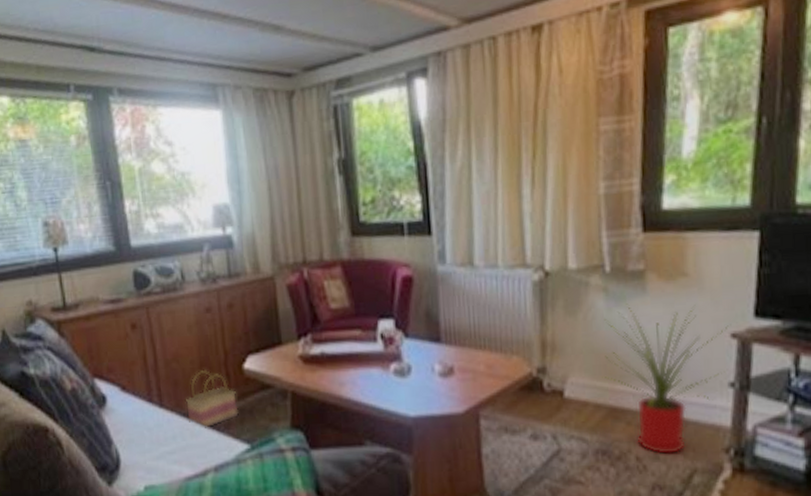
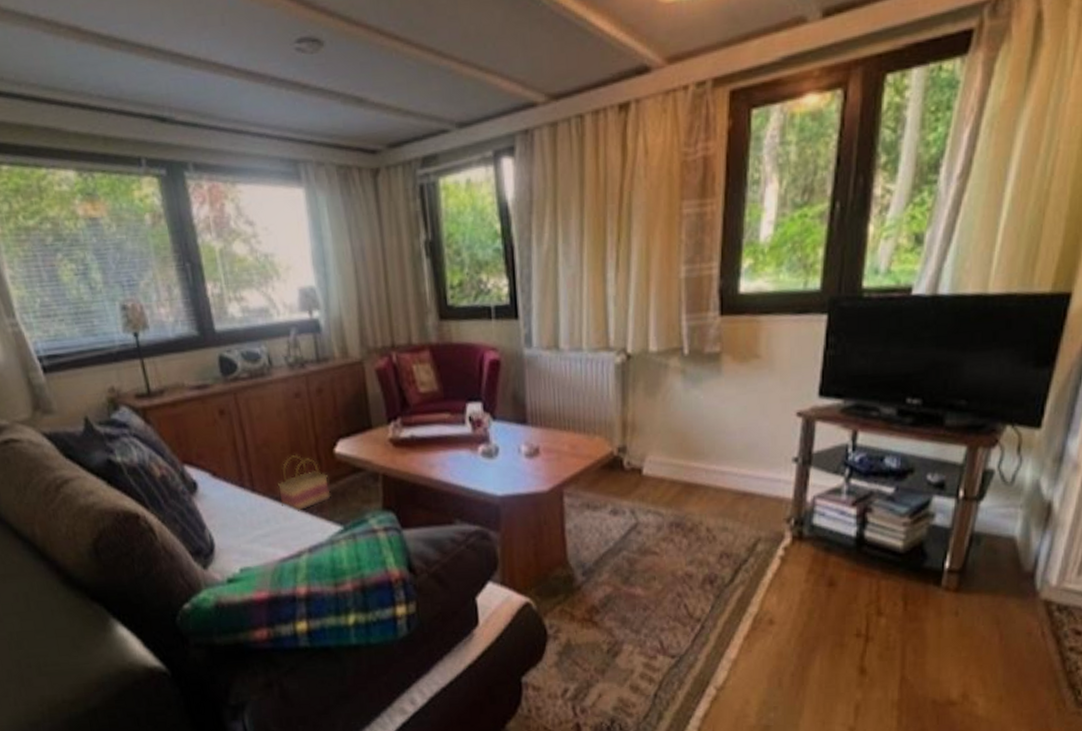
house plant: present [602,303,731,455] -> none [678,385,798,526]

